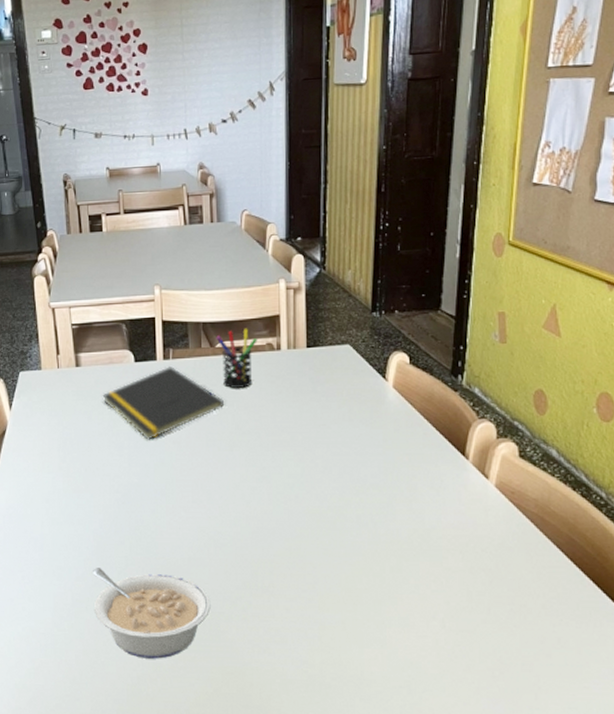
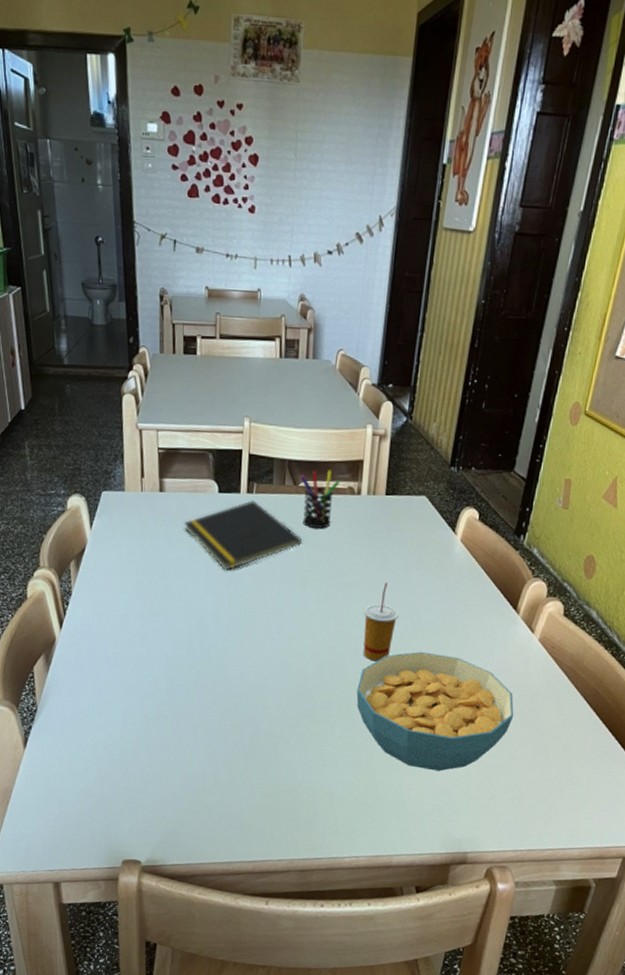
legume: present [93,568,211,659] -> none [161,688,271,774]
drinking cup: none [296,438,337,523] -> present [363,582,400,662]
cereal bowl: none [299,509,479,642] -> present [356,651,514,771]

